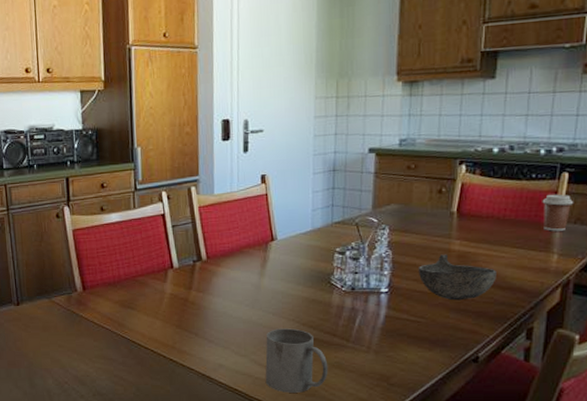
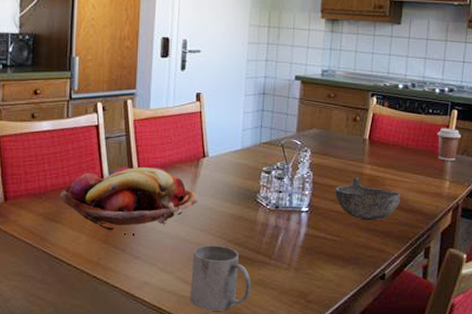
fruit basket: none [132,253,269,320] -> present [59,166,198,235]

